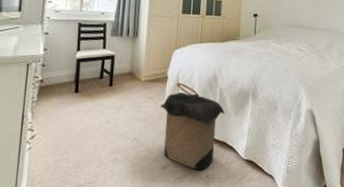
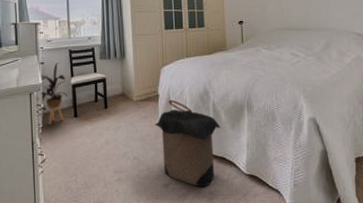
house plant: none [40,35,71,99] -> present [40,63,68,125]

